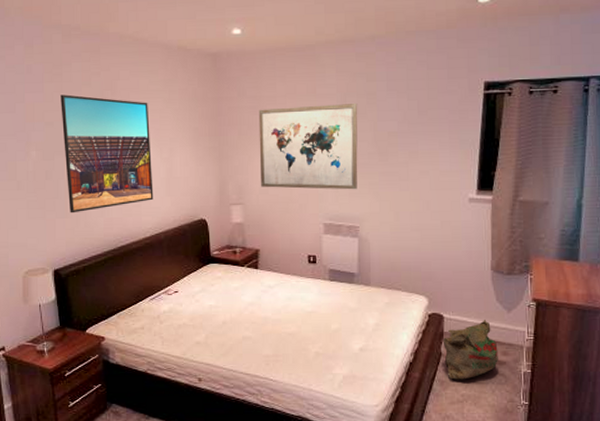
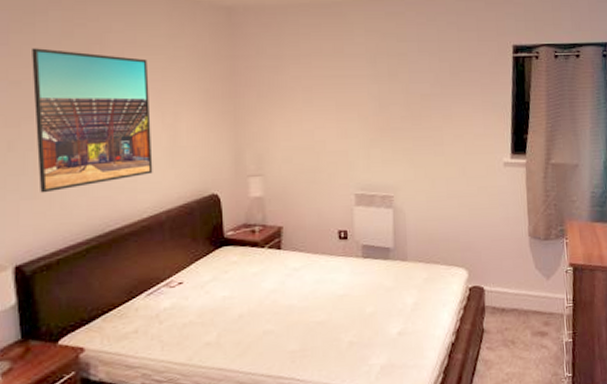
wall art: present [258,104,358,190] -> none [280,65,391,157]
bag: present [443,320,498,380] -> none [485,289,540,358]

